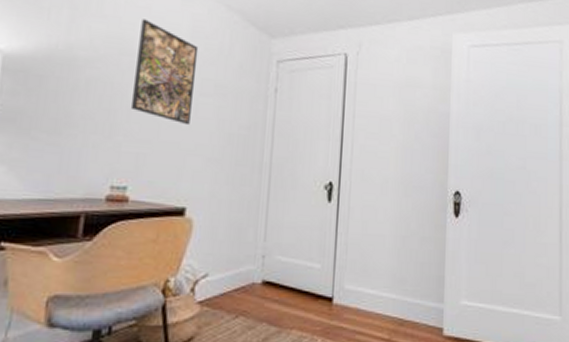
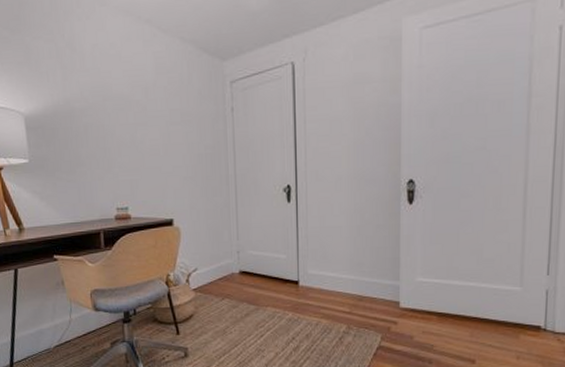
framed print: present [130,19,199,126] -> none [115,65,166,152]

